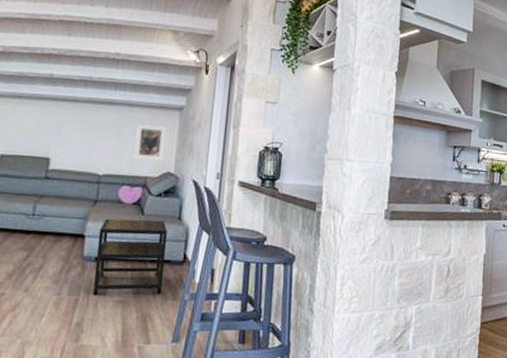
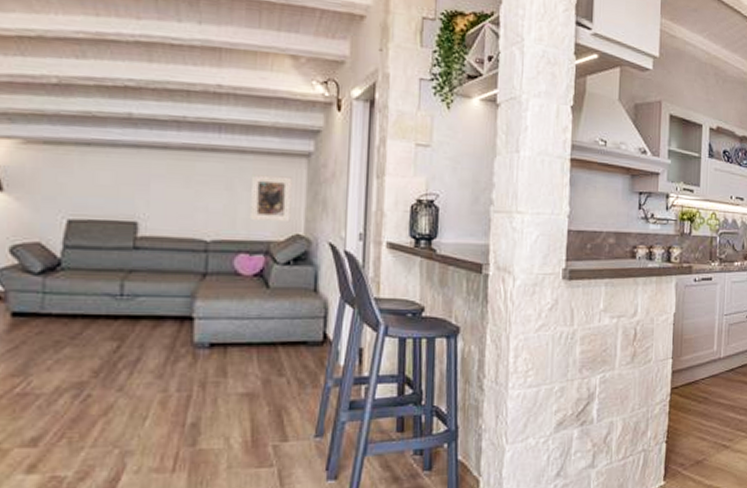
side table: present [92,218,167,295] -> none [208,294,301,389]

